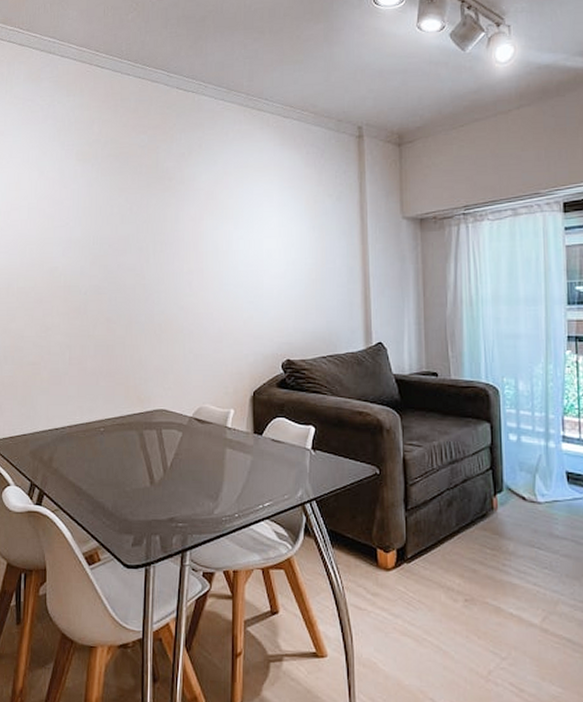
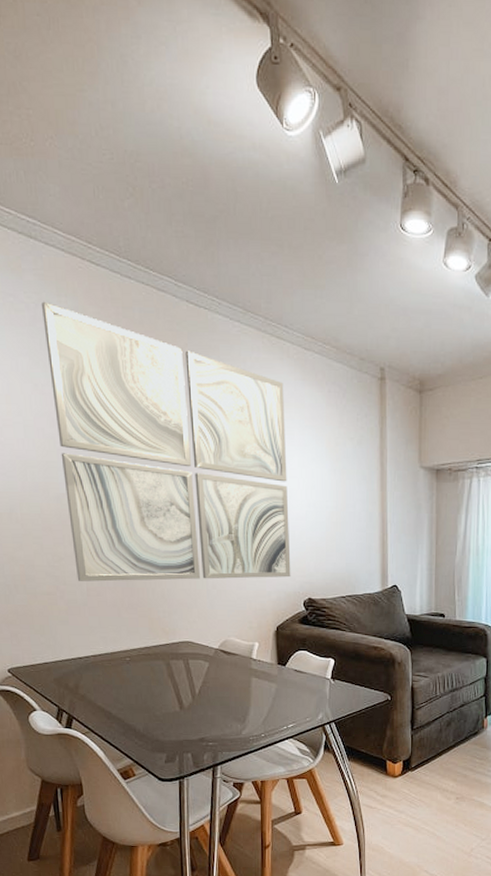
wall art: none [53,102,269,350] -> present [41,301,291,582]

